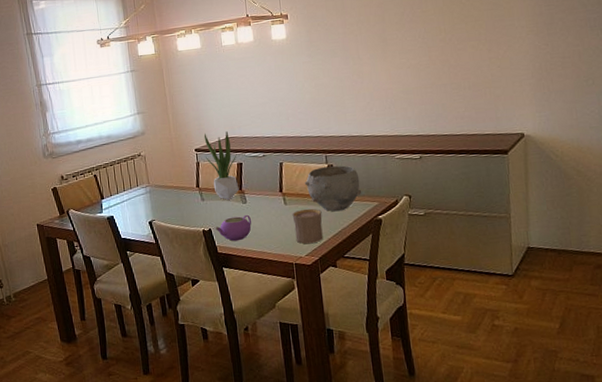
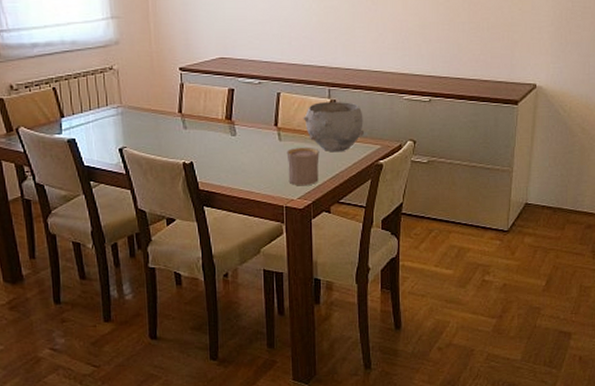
potted plant: present [204,131,240,200] -> none [191,49,229,130]
teapot: present [215,214,252,242] -> none [198,148,240,178]

